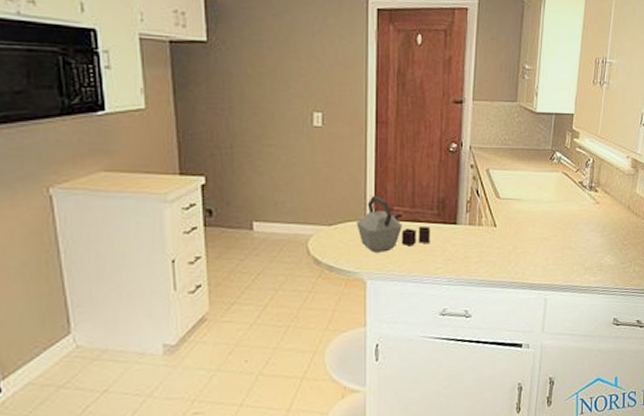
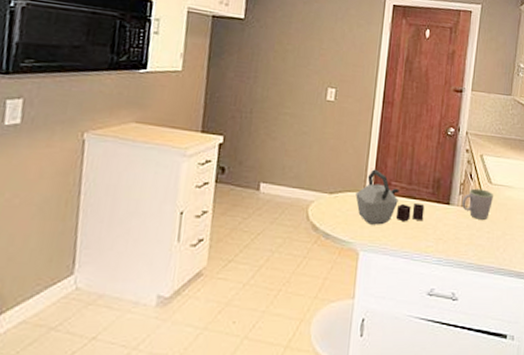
mug: none [470,205,502,236] -> present [462,188,493,220]

